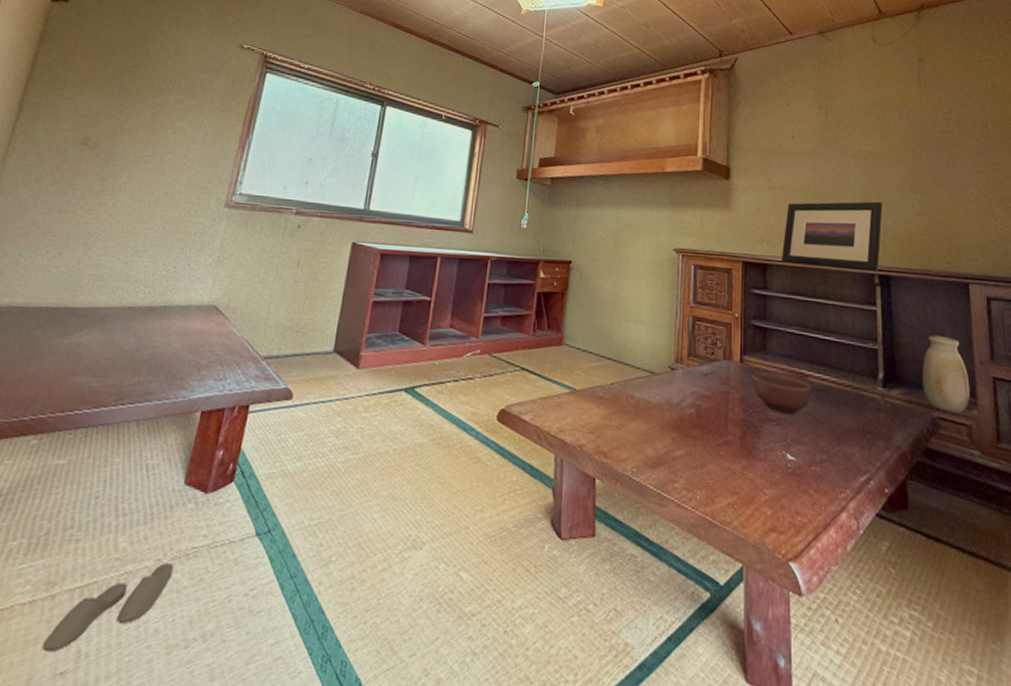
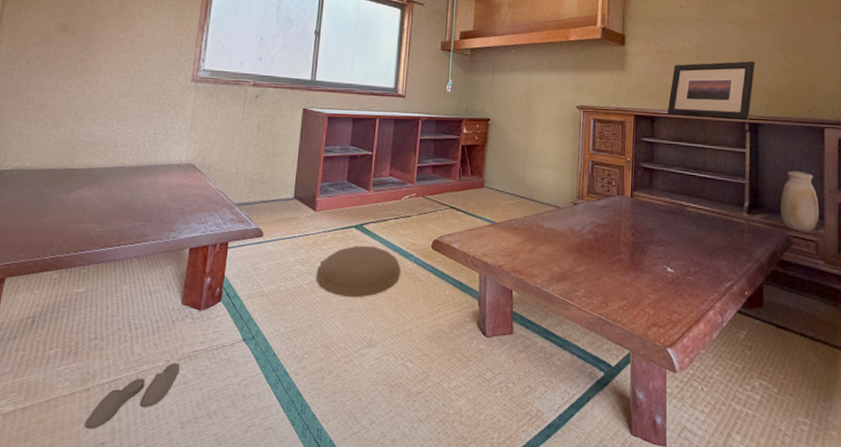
seat cushion: none [353,413,459,483] -> present [316,245,402,298]
bowl: present [751,371,812,414] -> none [640,204,689,237]

